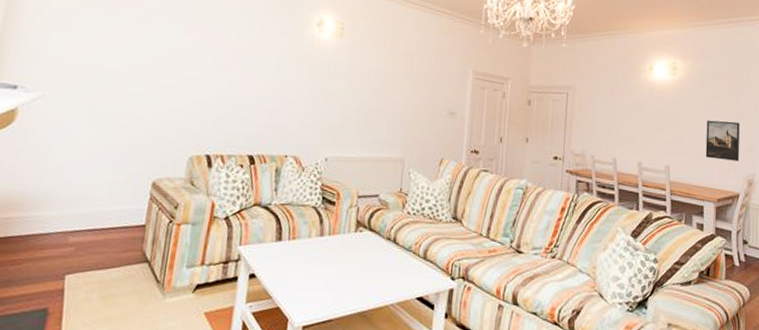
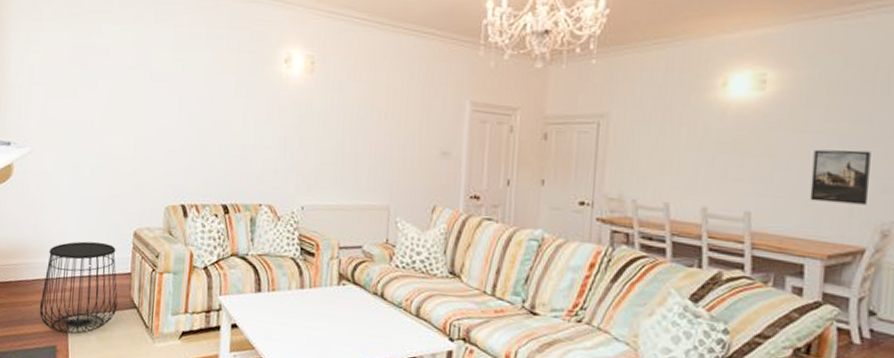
side table: none [30,192,131,294] -> present [39,241,118,334]

